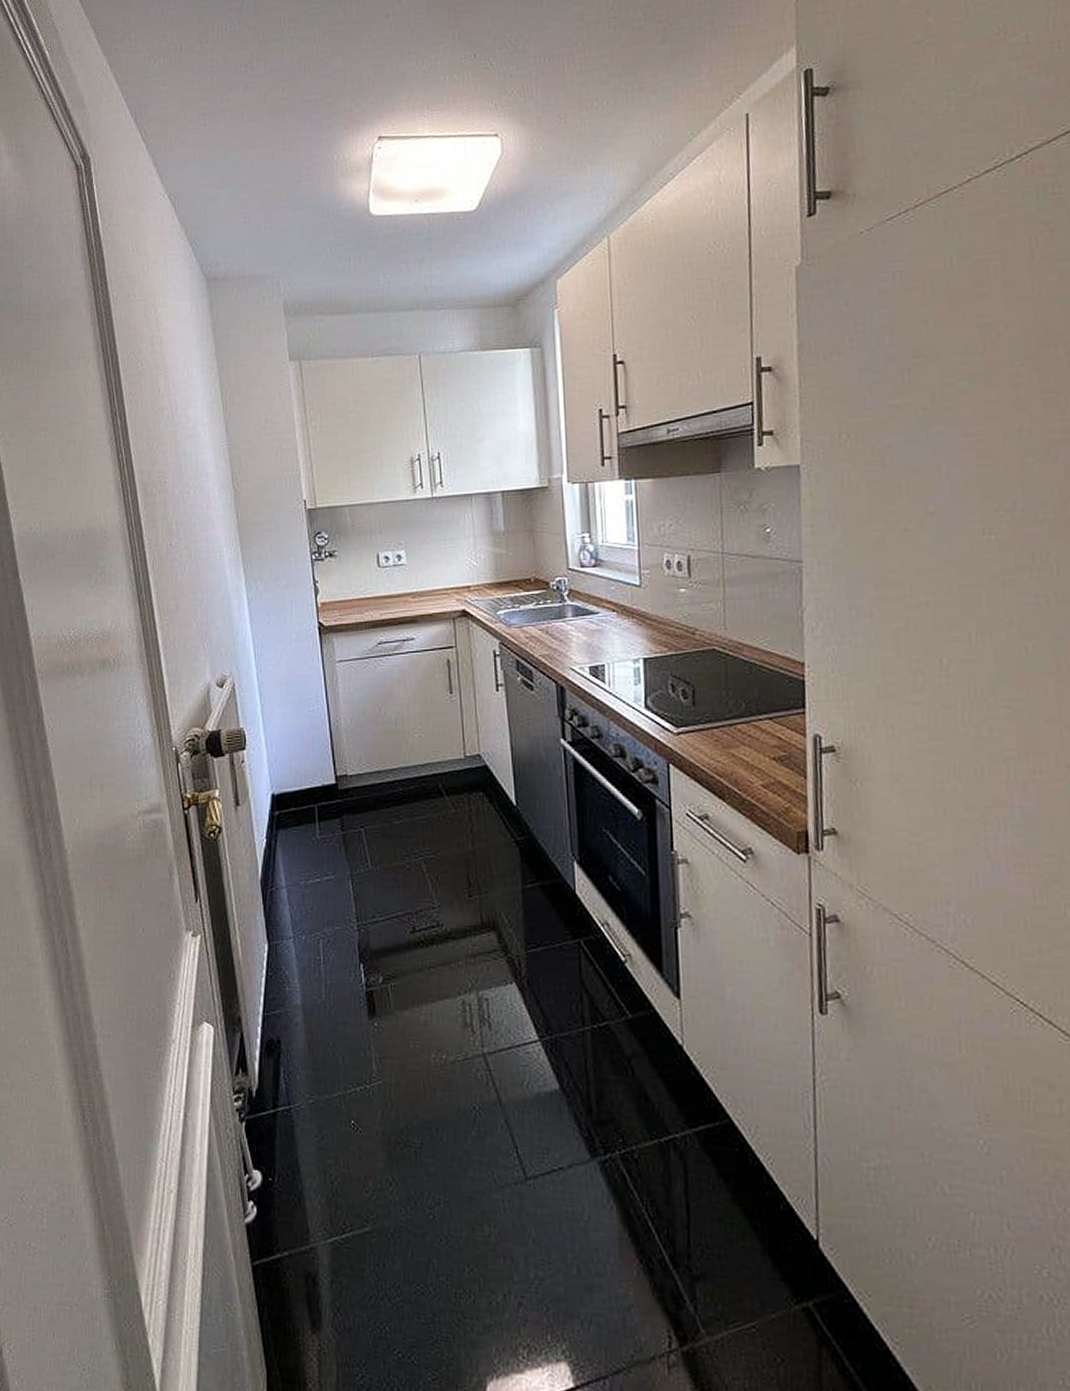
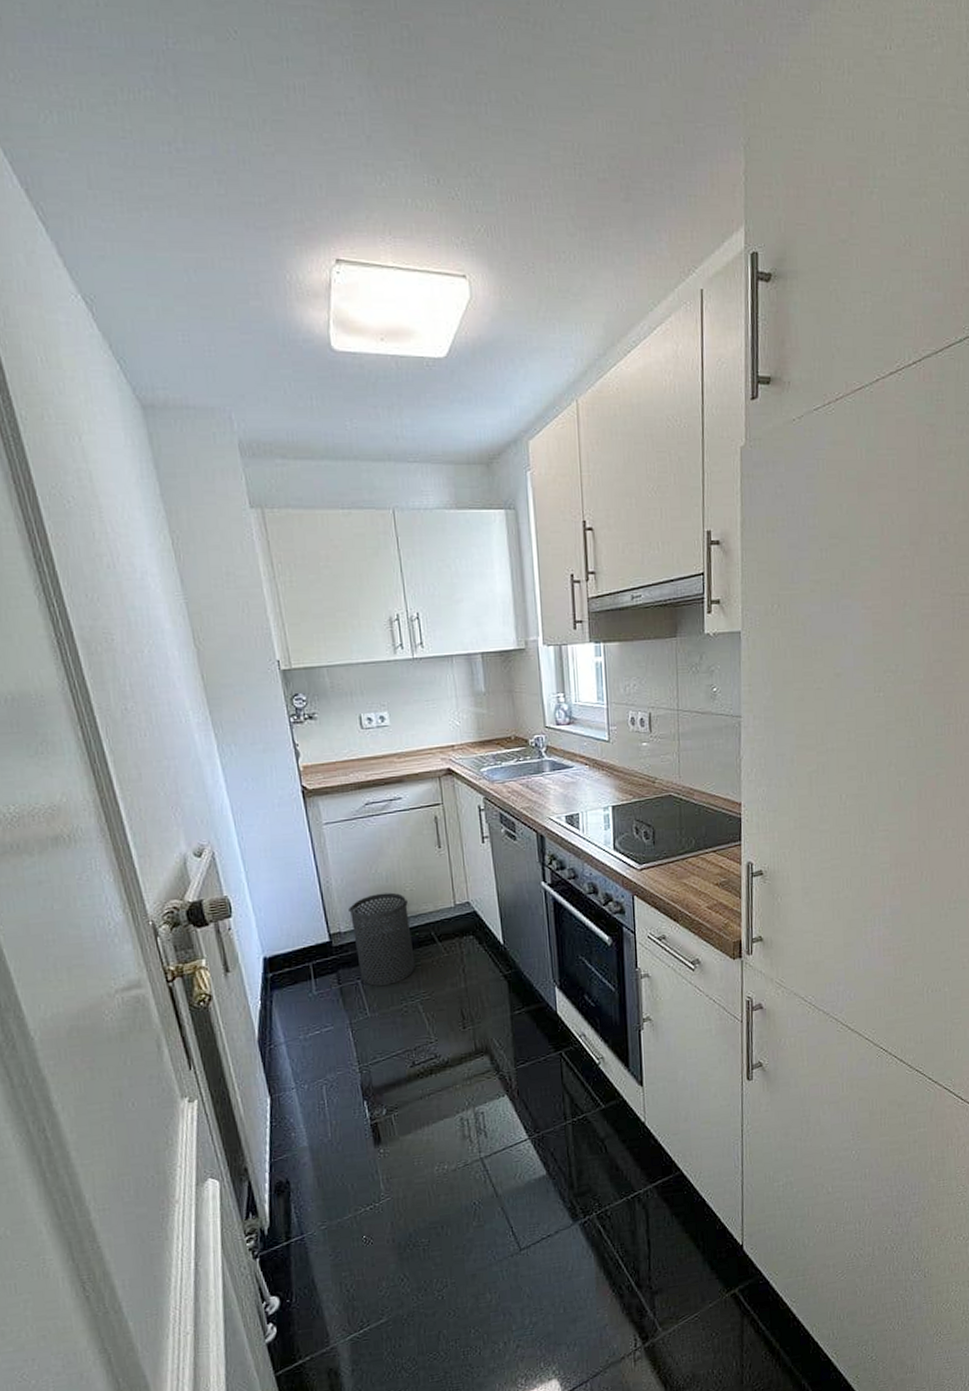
trash can: none [356,737,420,837] -> present [349,892,415,986]

